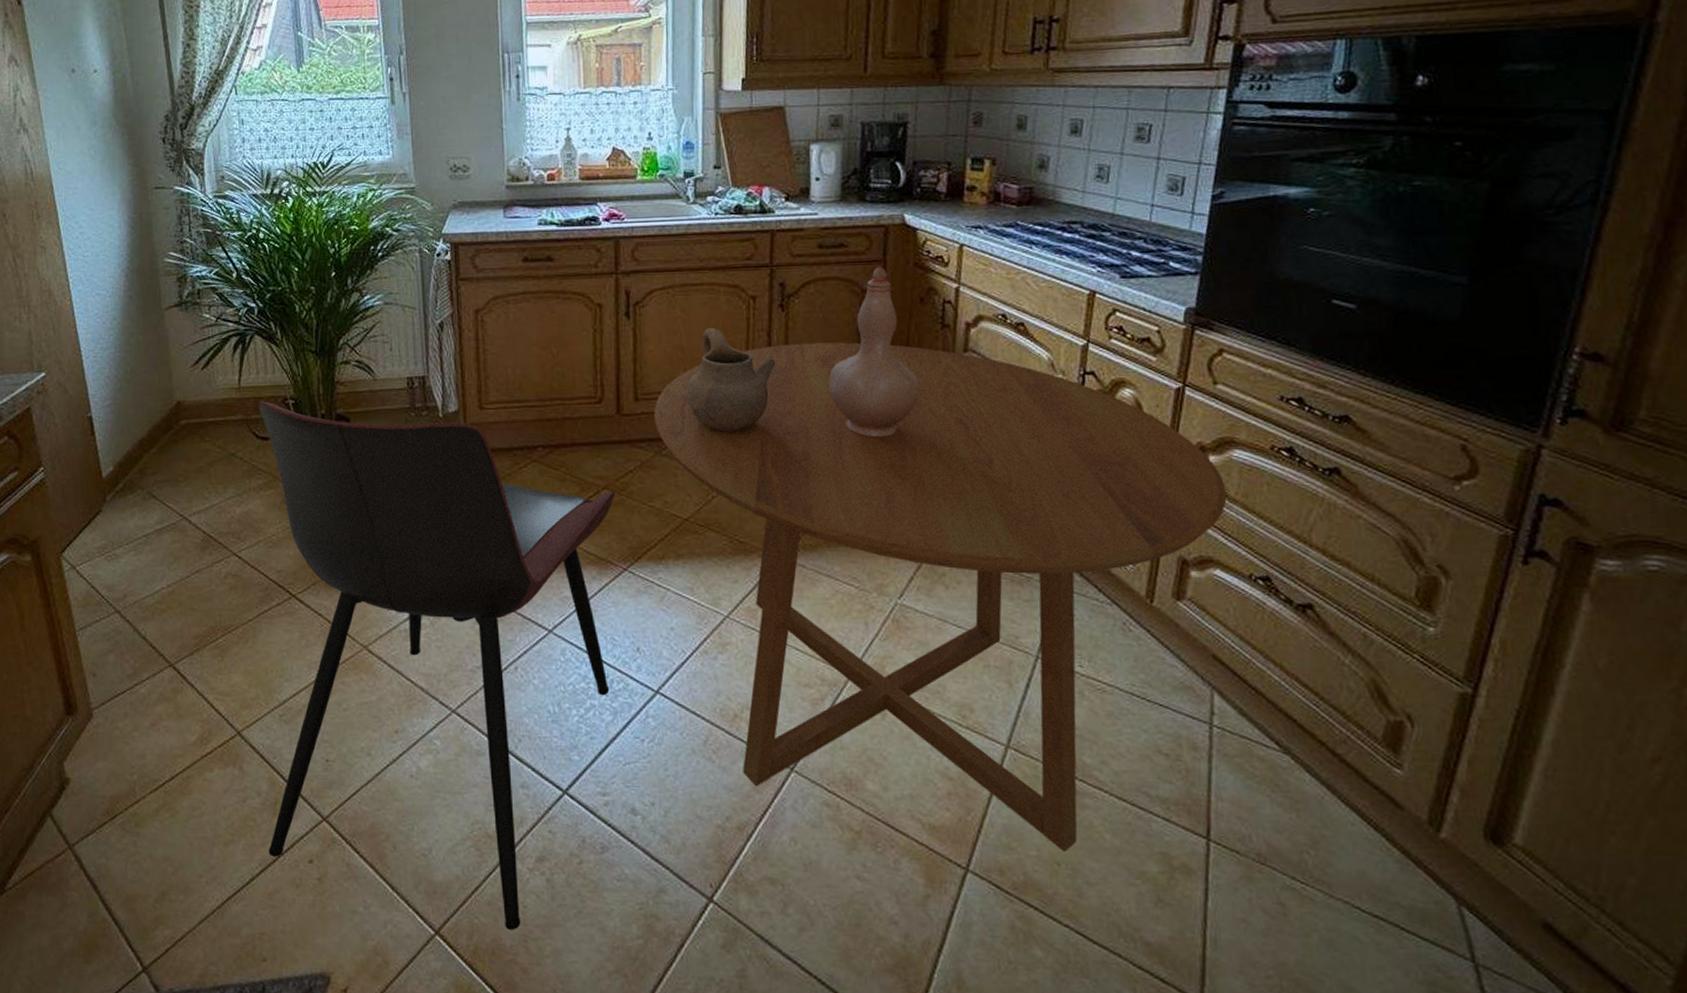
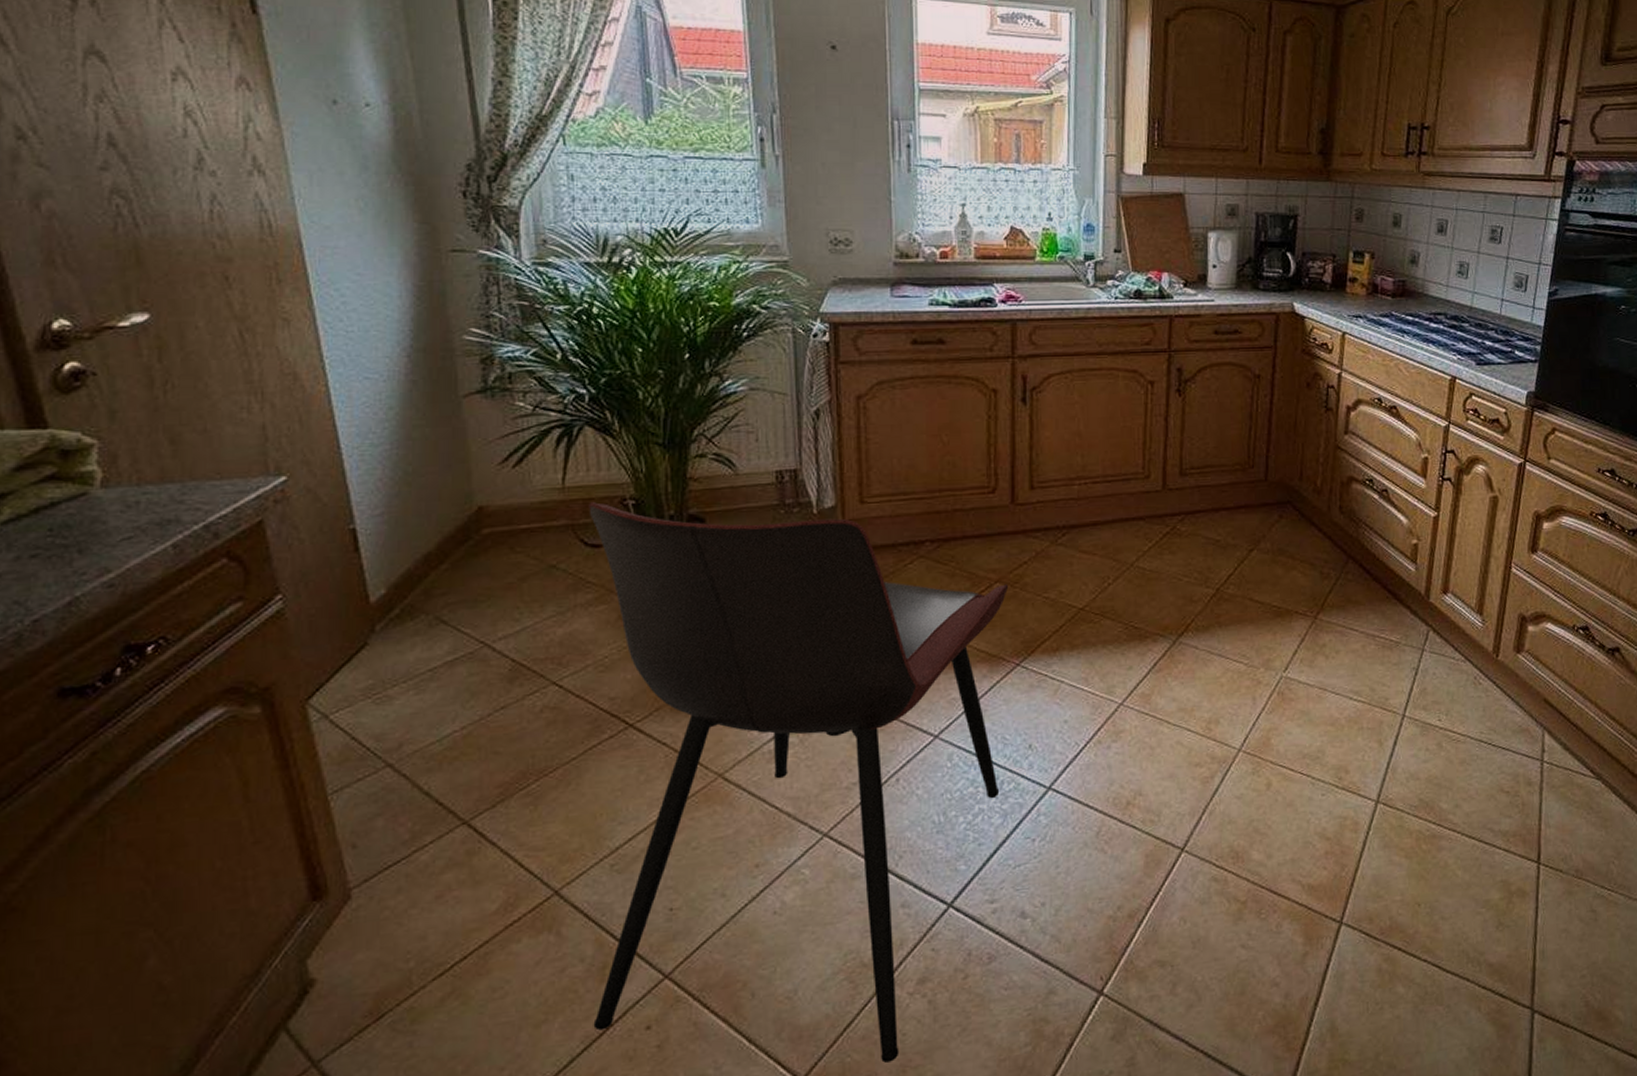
dining table: present [654,342,1227,852] -> none [1050,426,1557,893]
pitcher: present [687,327,776,432] -> none [1084,412,1173,518]
vase: present [829,266,920,438] -> none [1222,352,1305,518]

